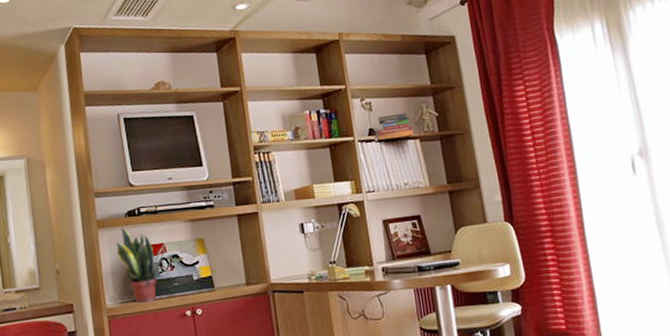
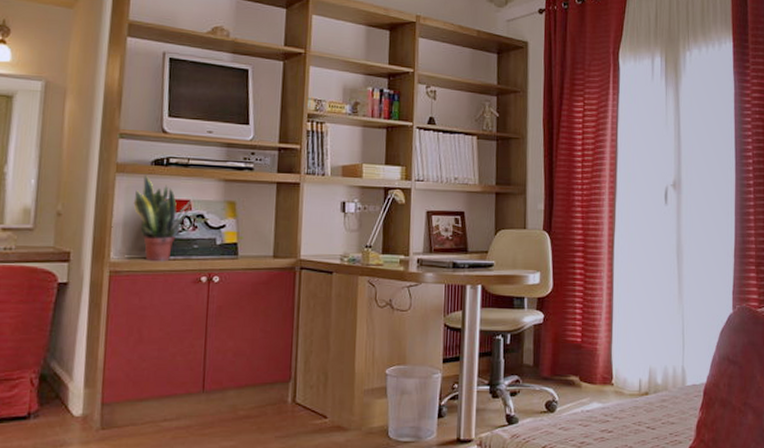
books: present [373,112,414,143] -> none [432,107,473,134]

